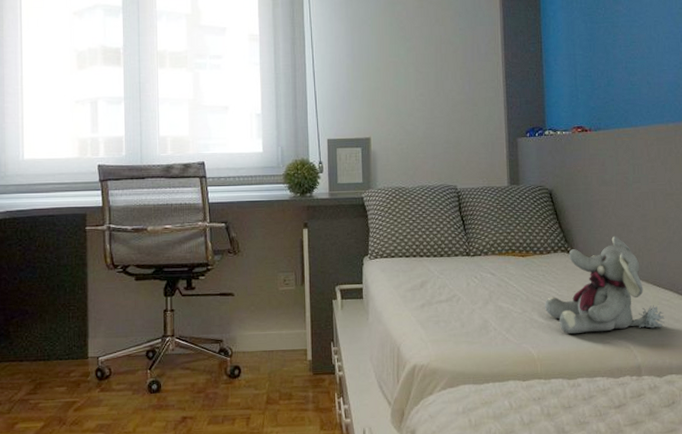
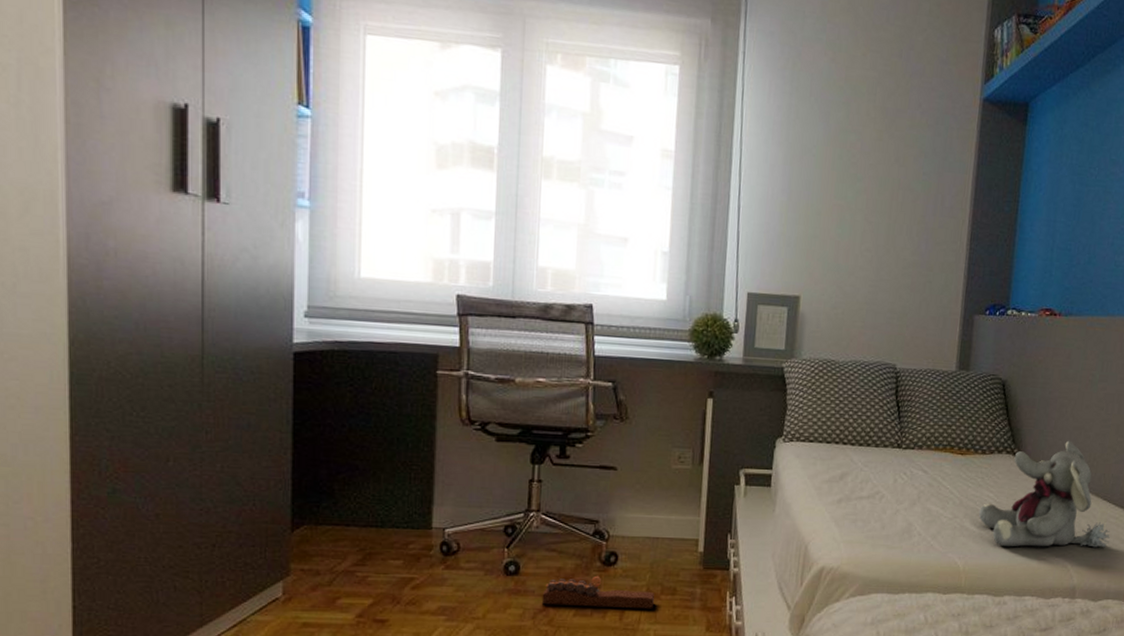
caterpillar toy: none [180,386,274,417] -> present [541,574,654,609]

